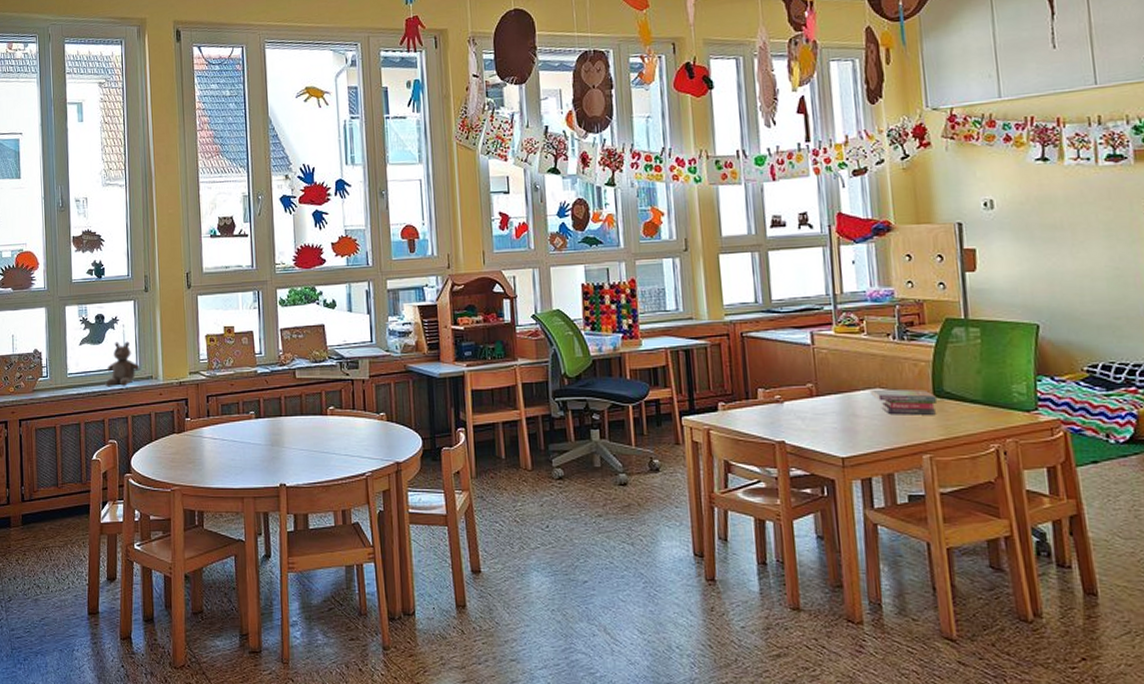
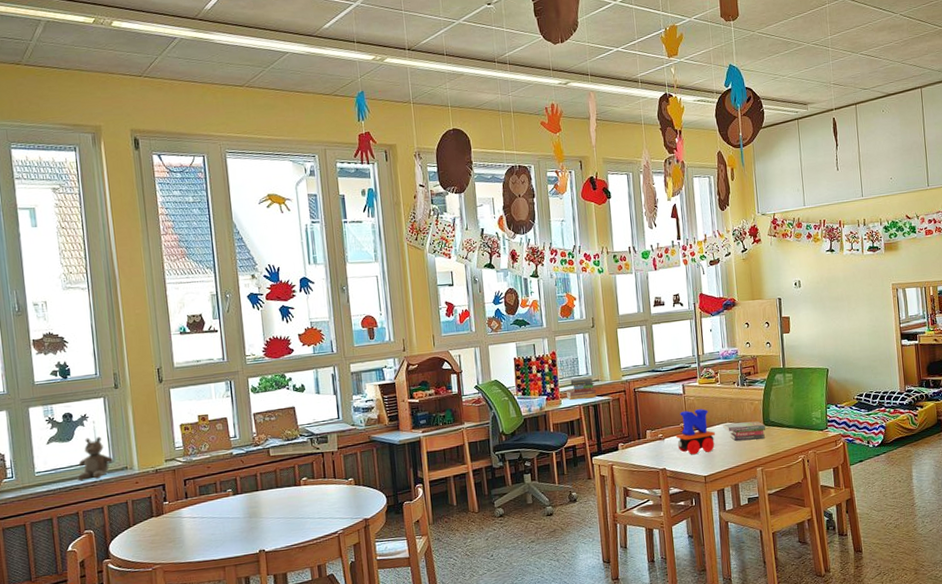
books: none [648,314,689,342] -> present [566,377,596,401]
toy train: none [799,366,860,427] -> present [675,409,716,455]

